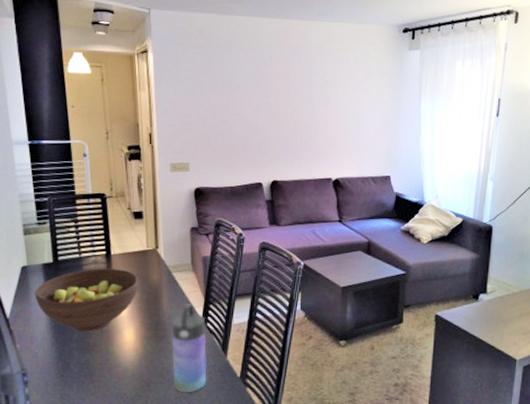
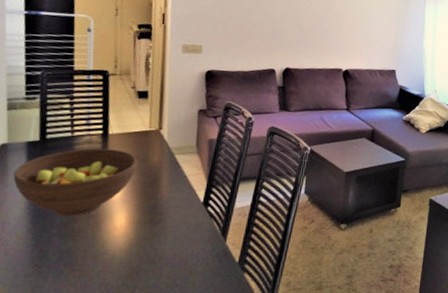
water bottle: present [171,304,207,393] -> none [165,187,206,281]

